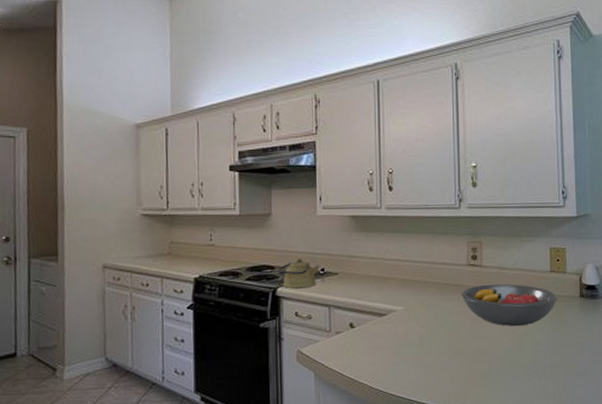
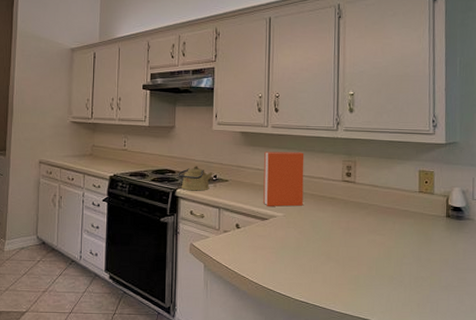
book: none [379,235,425,300] -> present [263,151,304,207]
fruit bowl: present [461,284,558,327] -> none [335,199,425,239]

